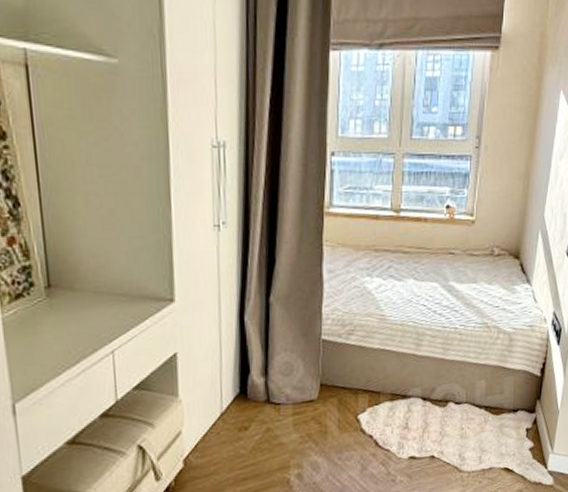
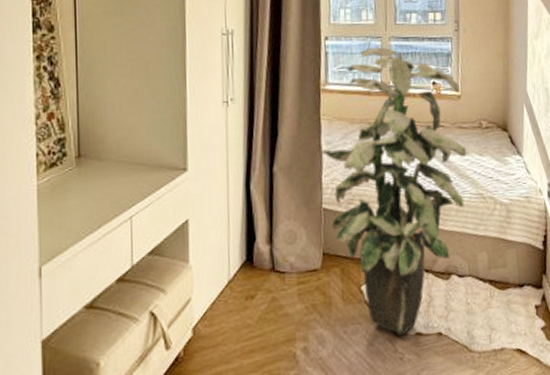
indoor plant: none [322,164,476,459] -> present [321,46,467,335]

